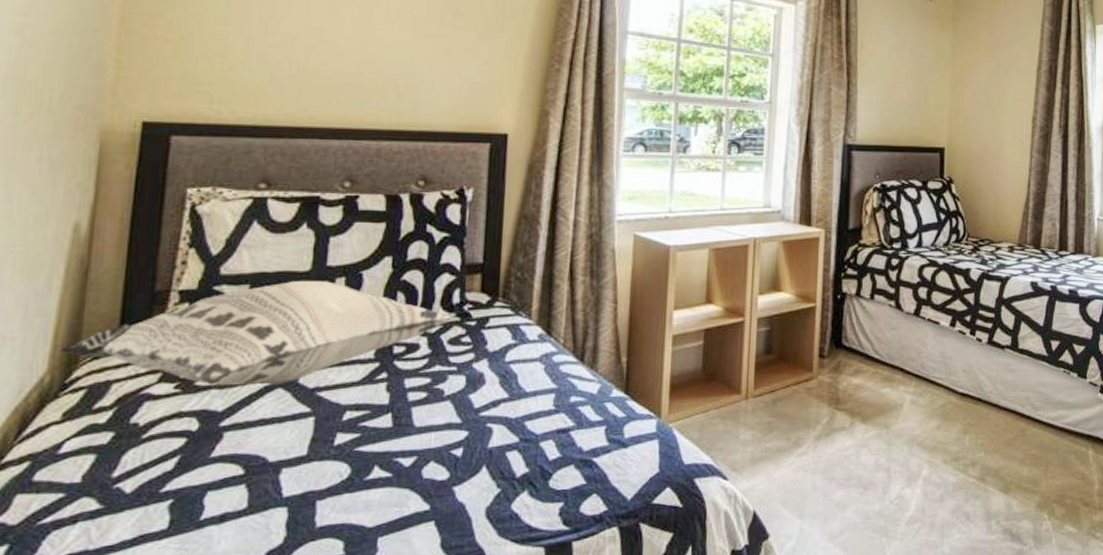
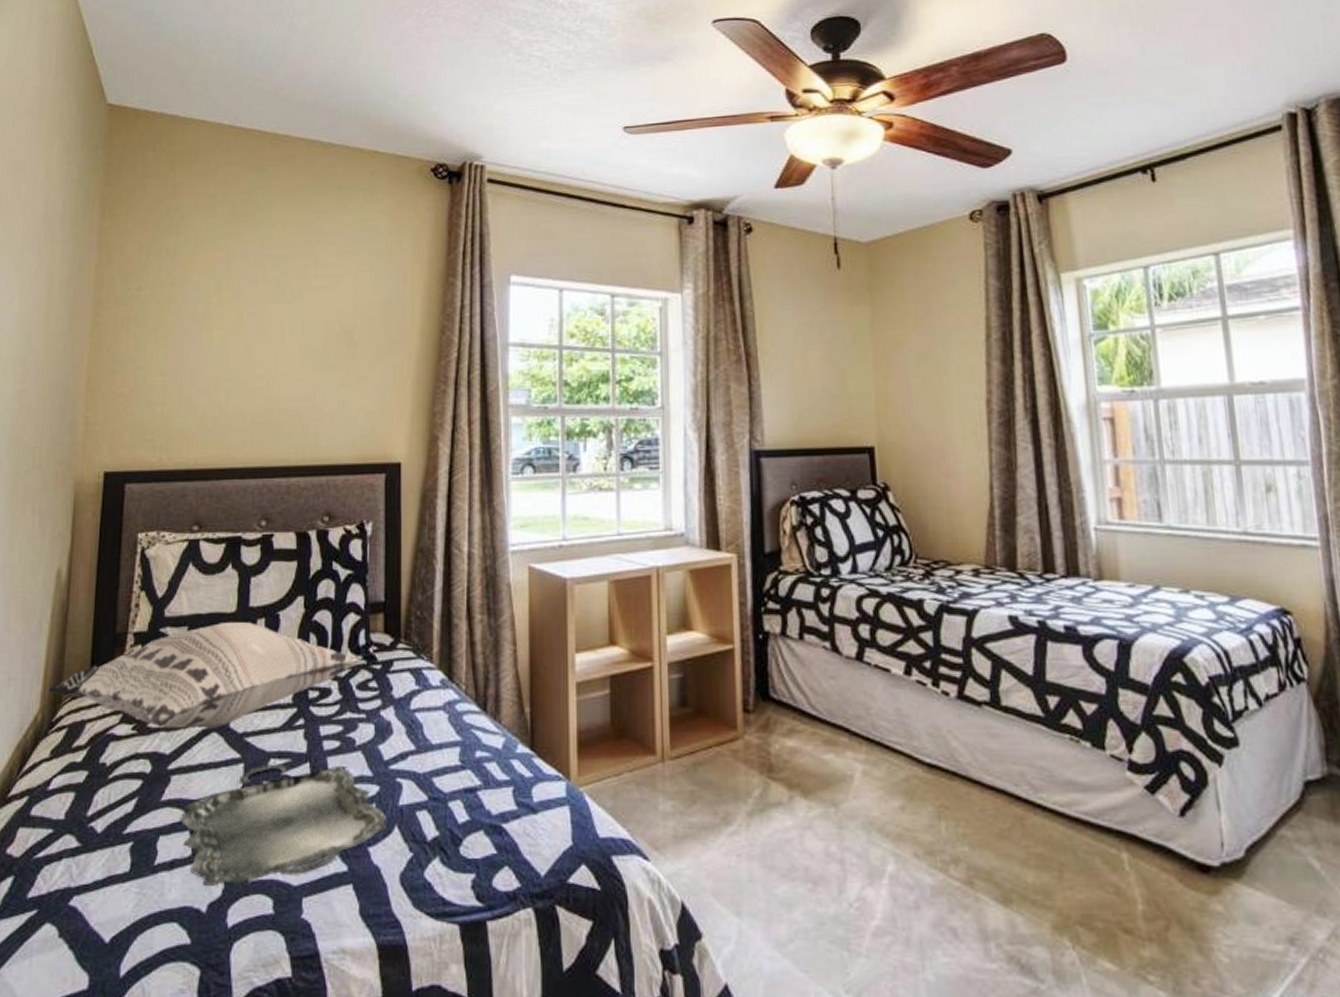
serving tray: none [233,414,475,535] -> present [179,764,387,886]

